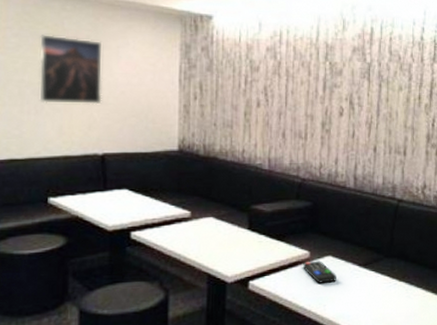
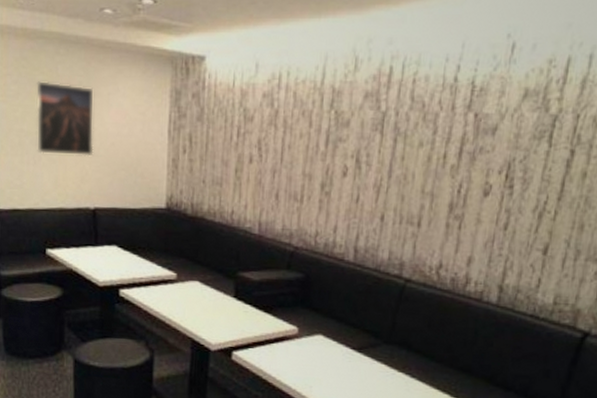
remote control: present [303,260,336,283] -> none [290,337,326,363]

